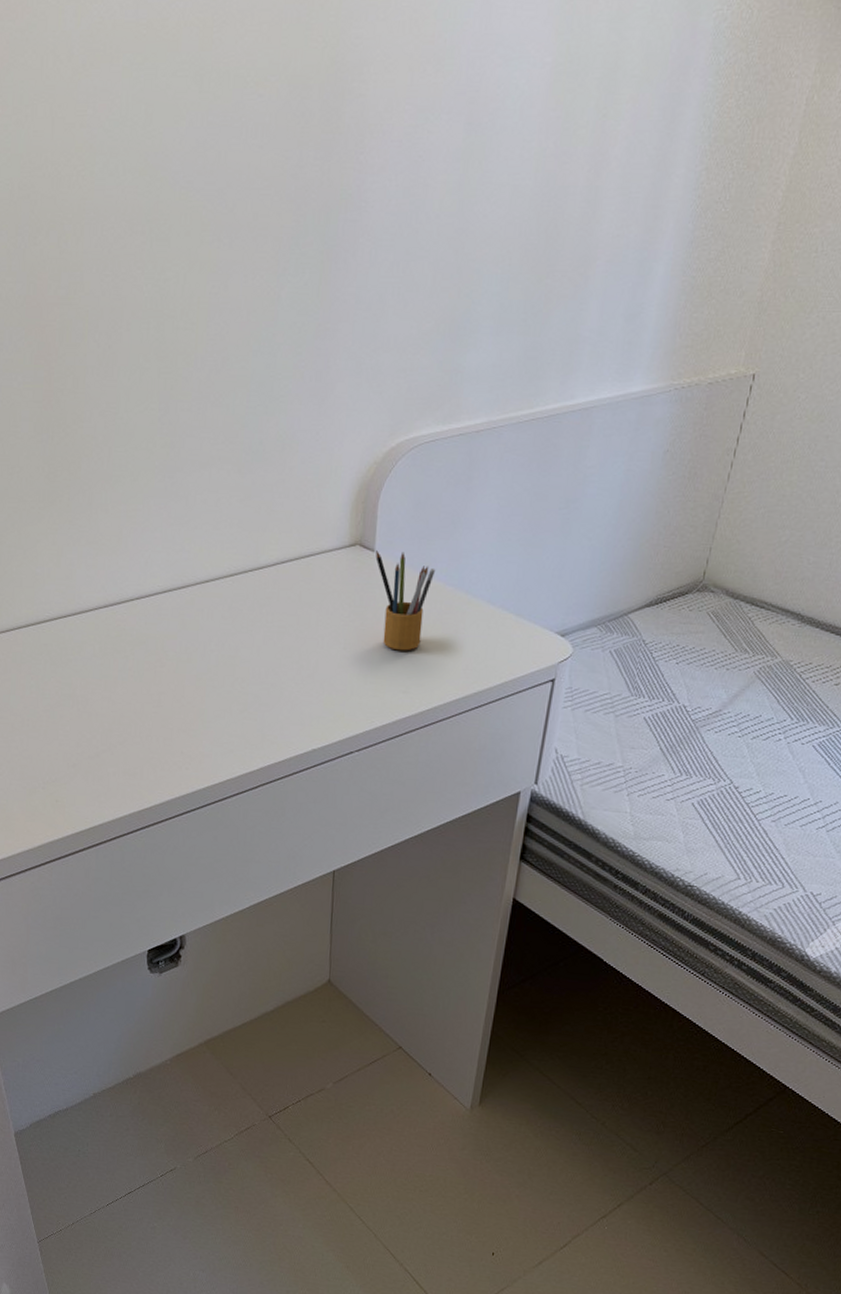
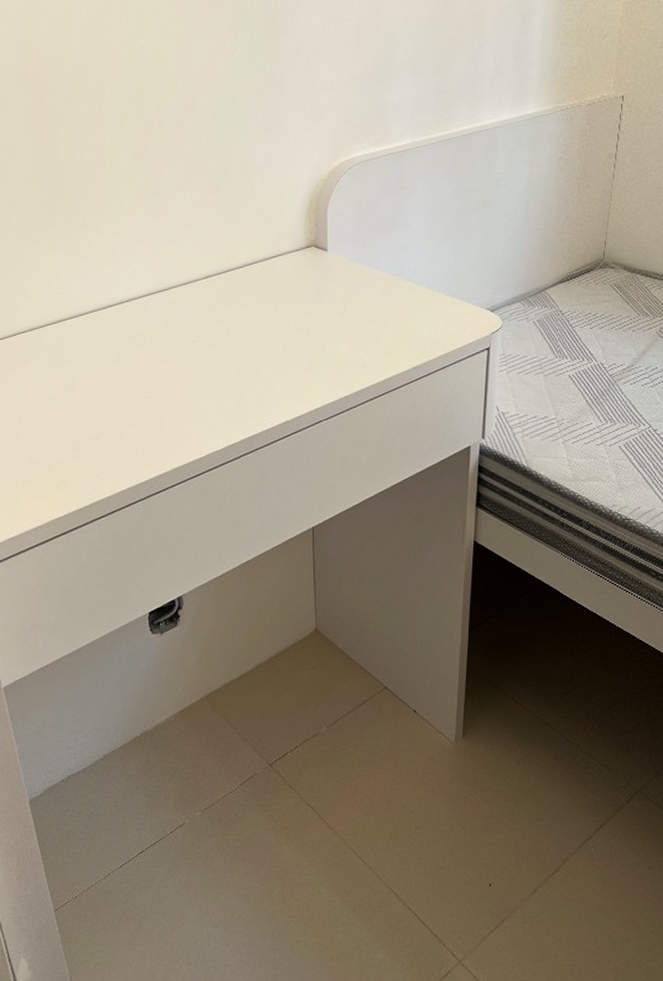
pencil box: present [375,550,436,651] -> none [329,250,380,332]

